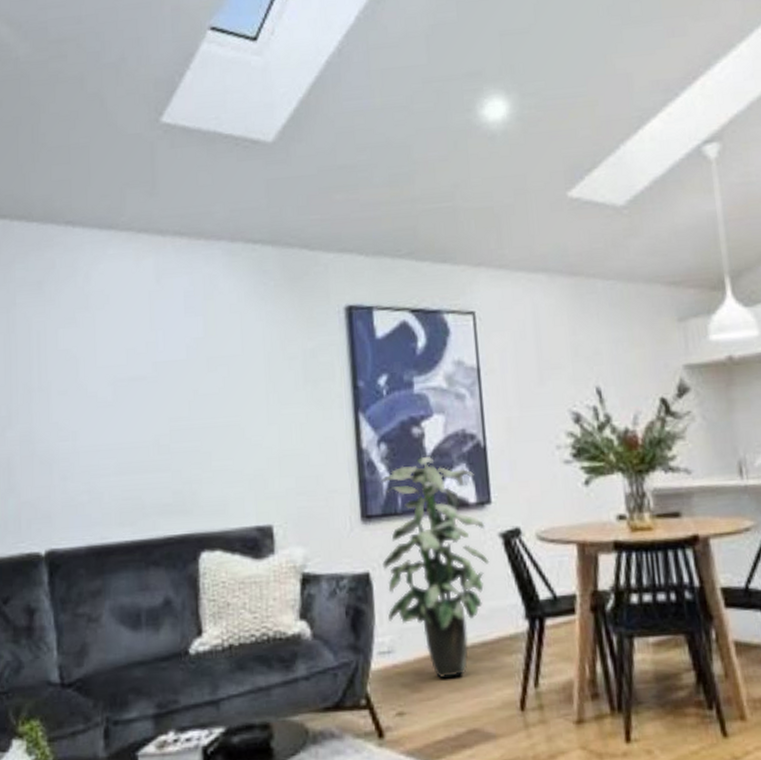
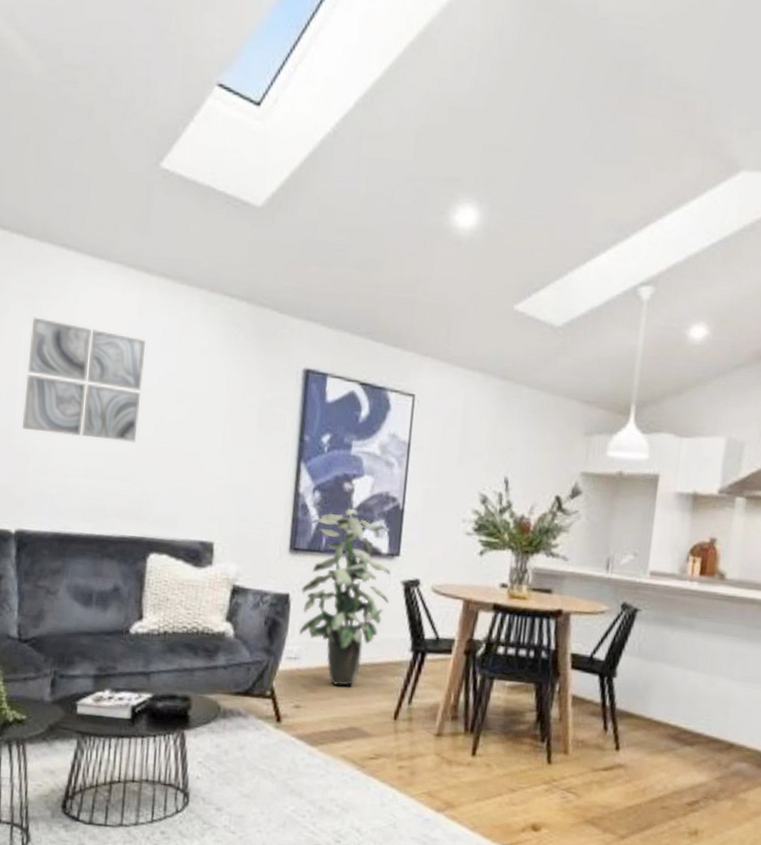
wall art: none [41,304,170,432] -> present [22,317,146,442]

